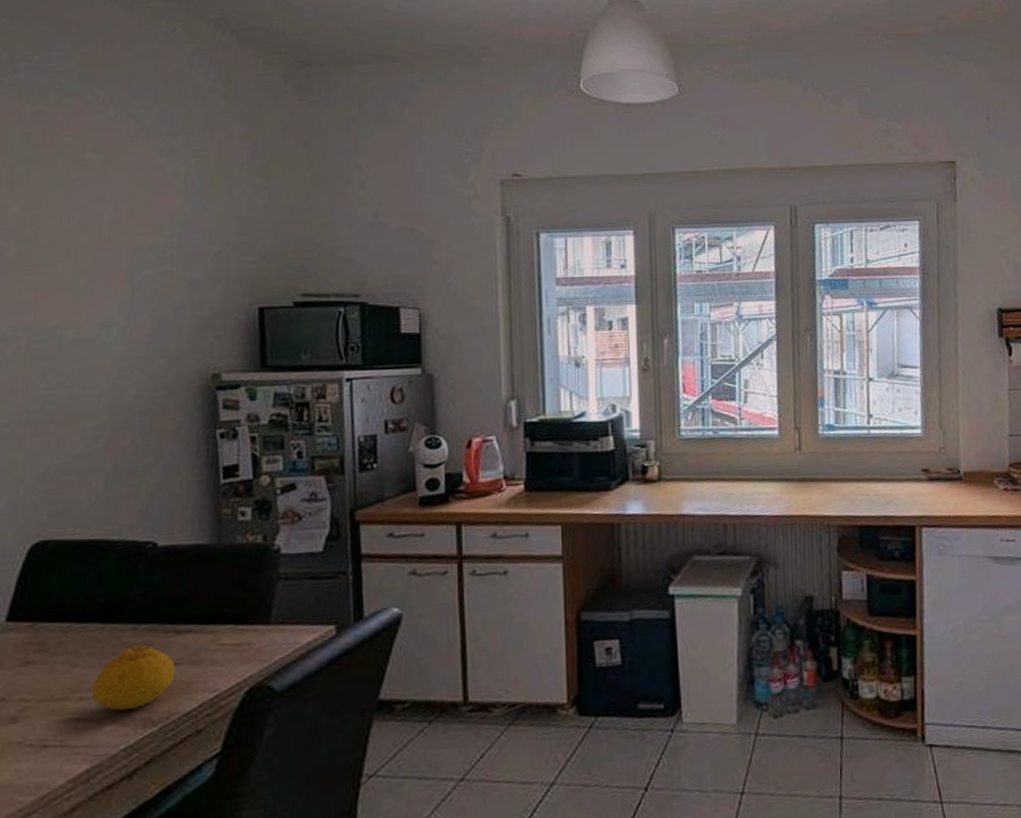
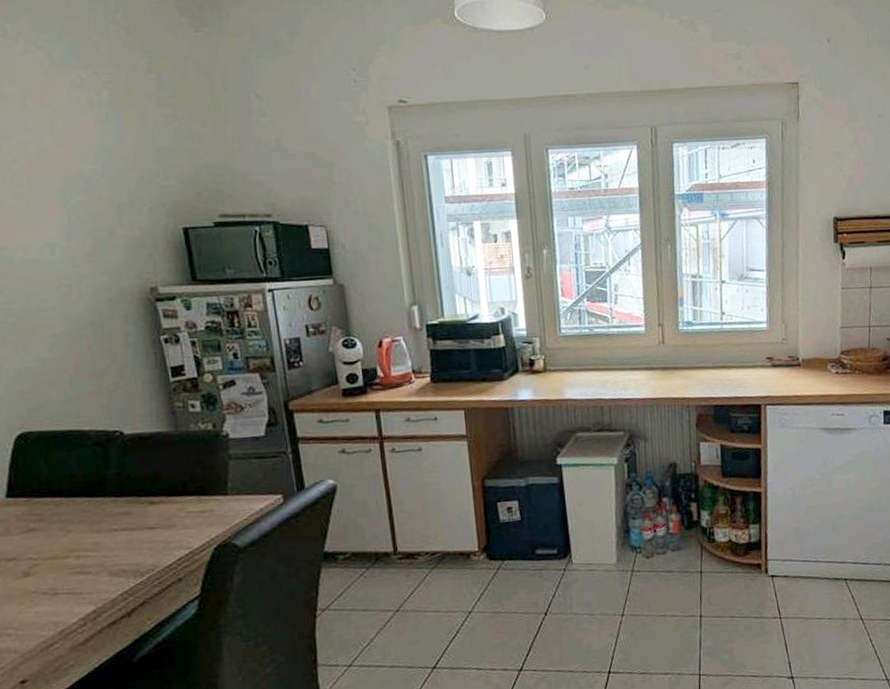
fruit: present [91,644,176,711] -> none [86,513,155,565]

